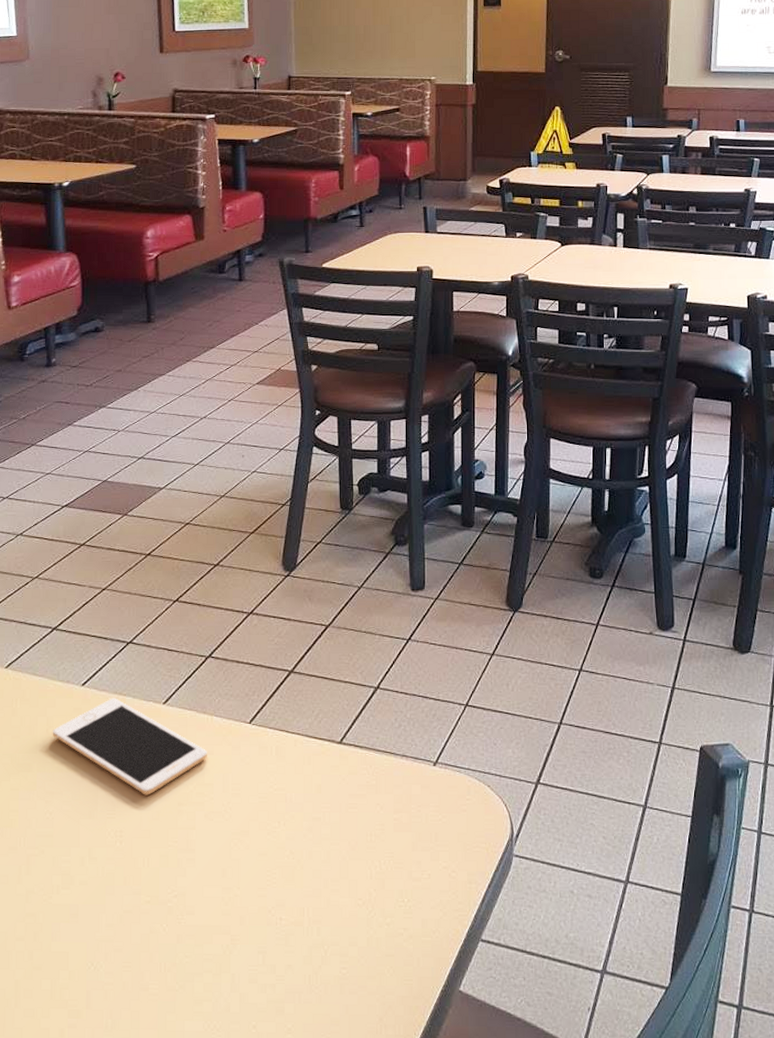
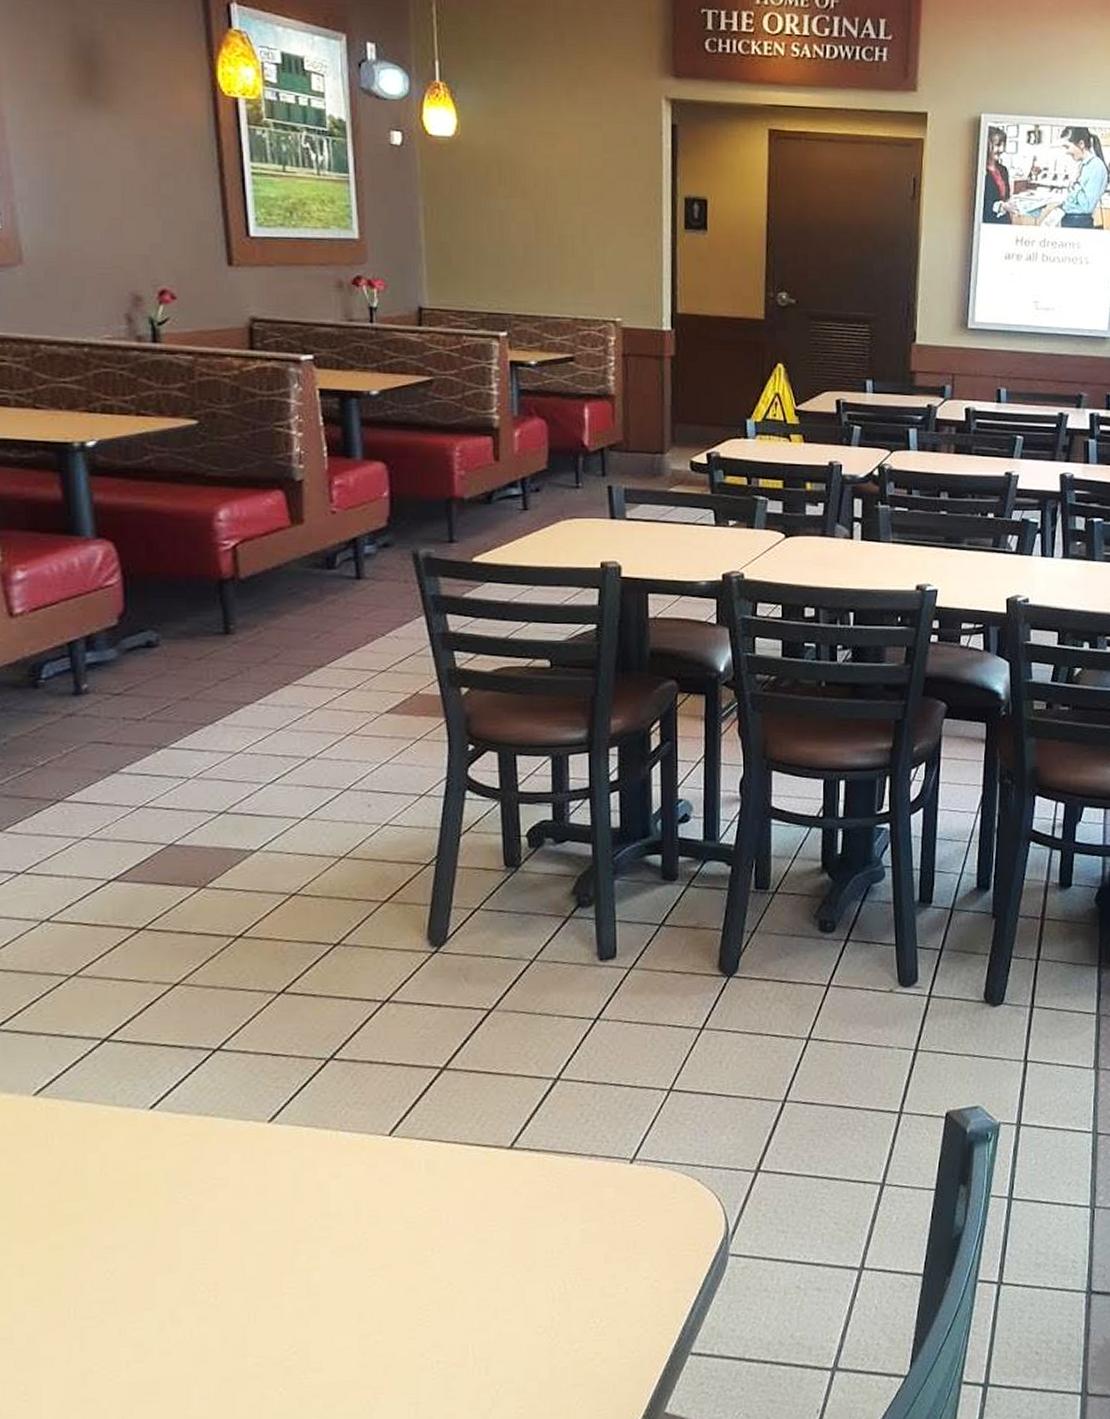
cell phone: present [52,698,207,795] -> none [108,1120,332,1237]

